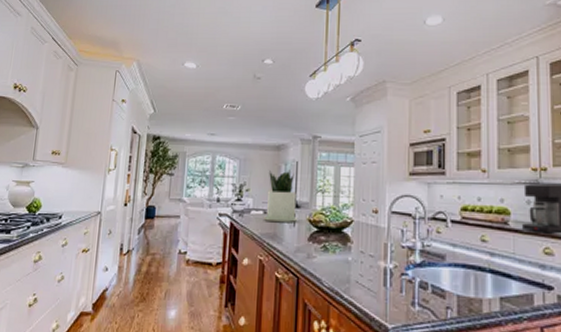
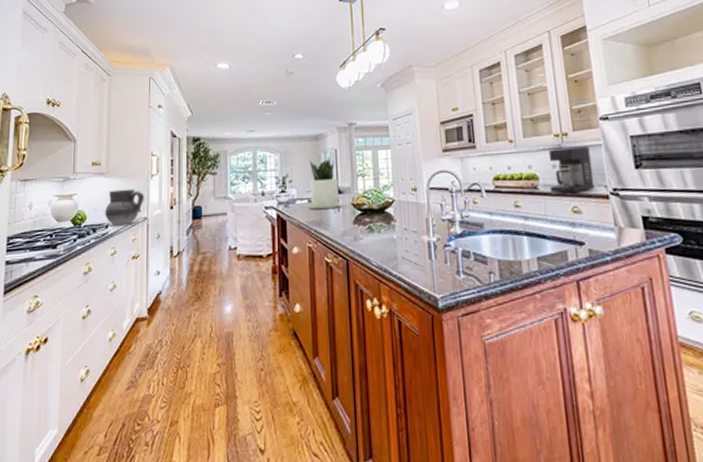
ceramic jug: none [60,181,100,218] -> present [105,189,144,226]

